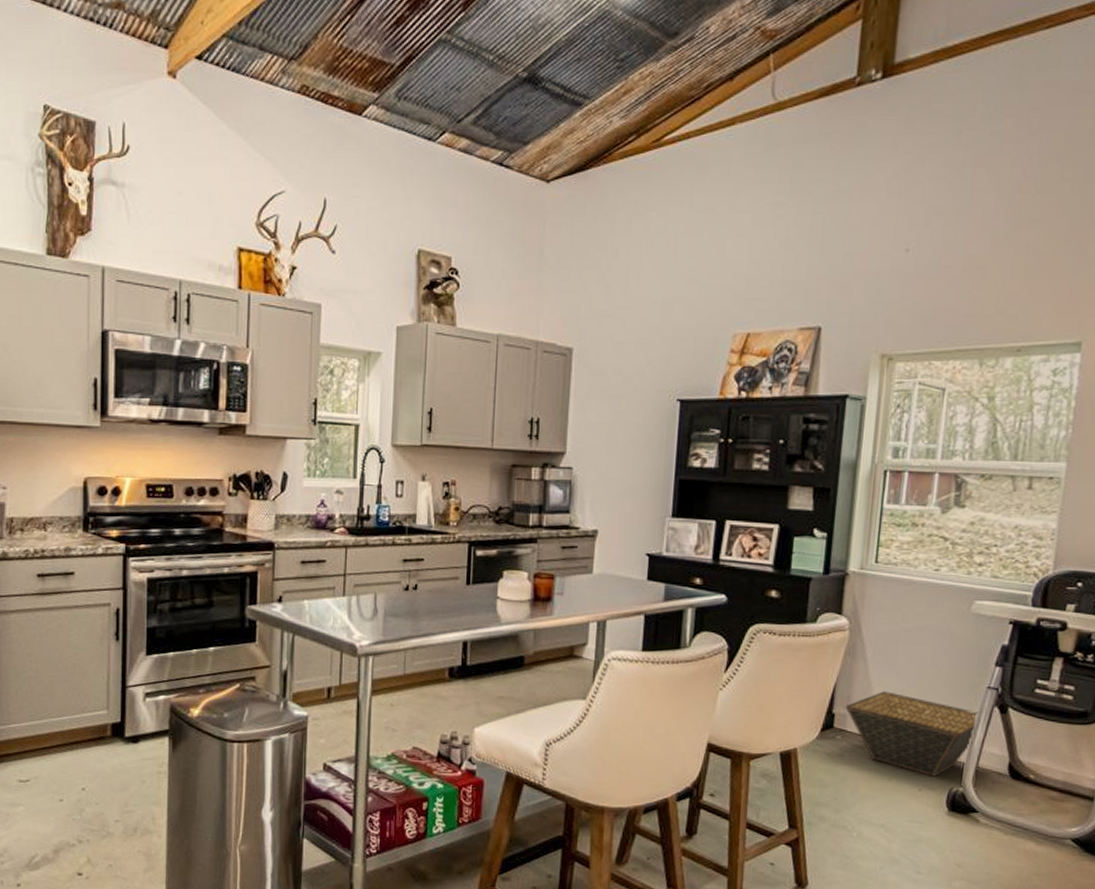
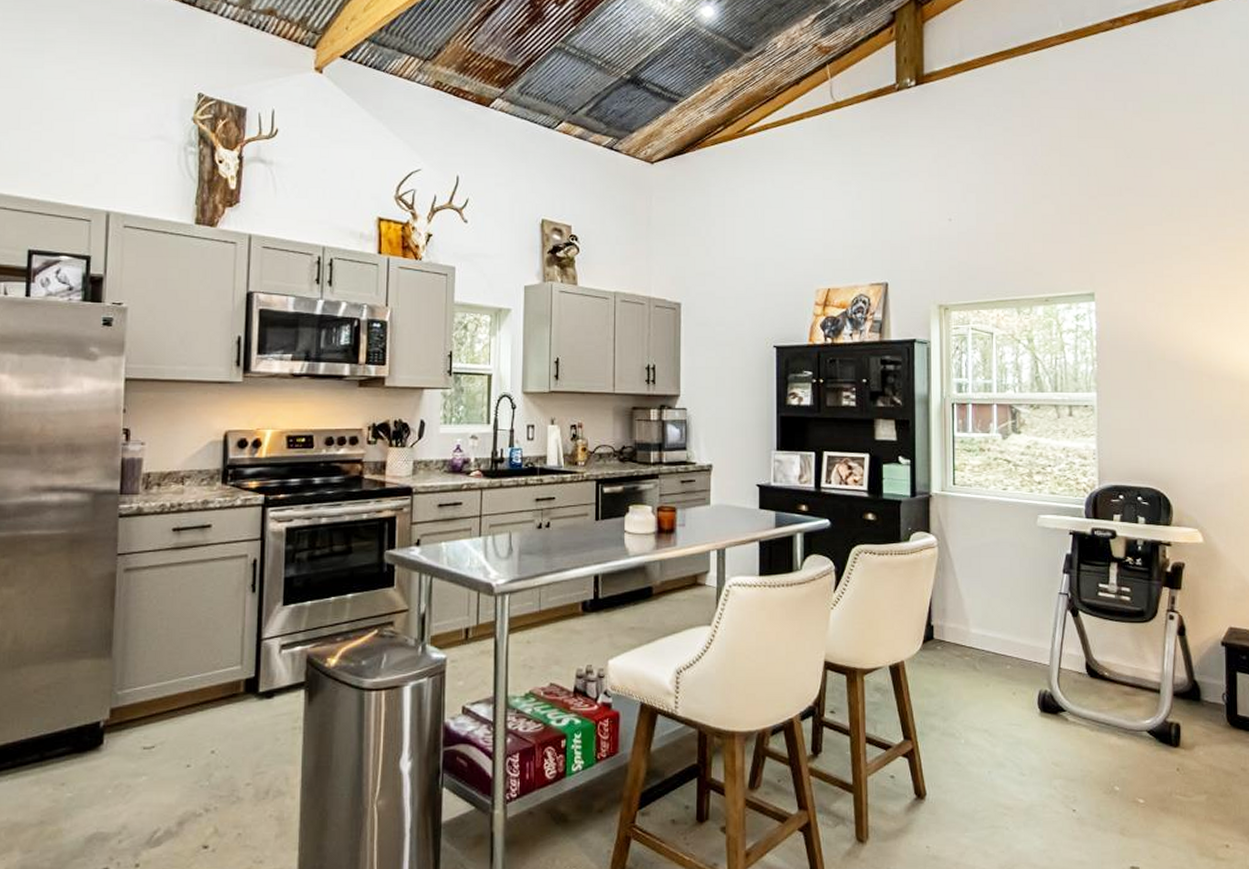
basket: present [845,691,980,777] -> none [942,602,1056,680]

